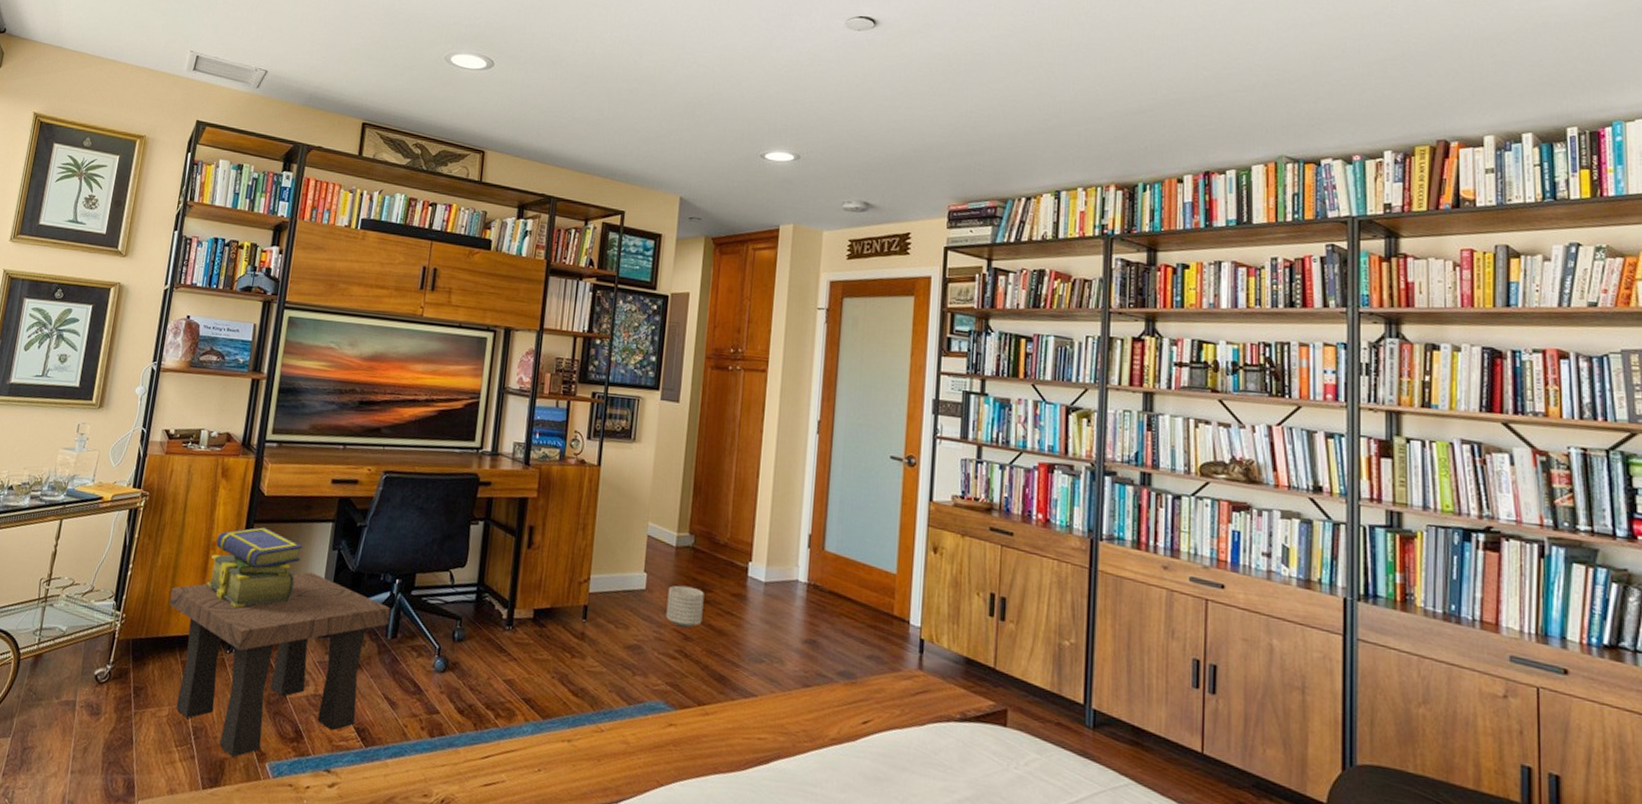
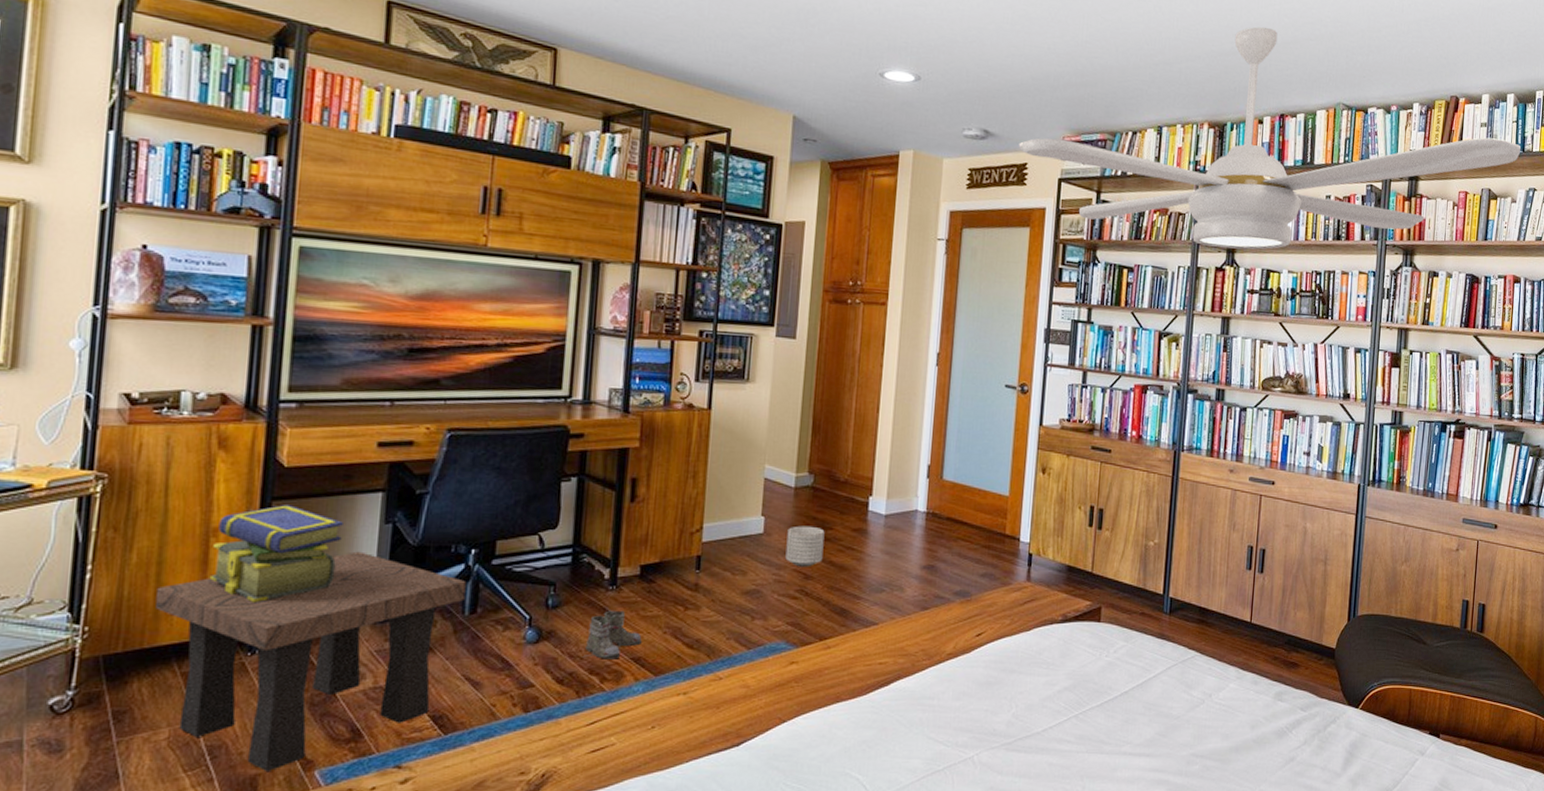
boots: none [482,649,533,698] -> present [583,610,642,660]
ceiling fan: none [900,82,1550,318] -> present [1018,26,1520,250]

